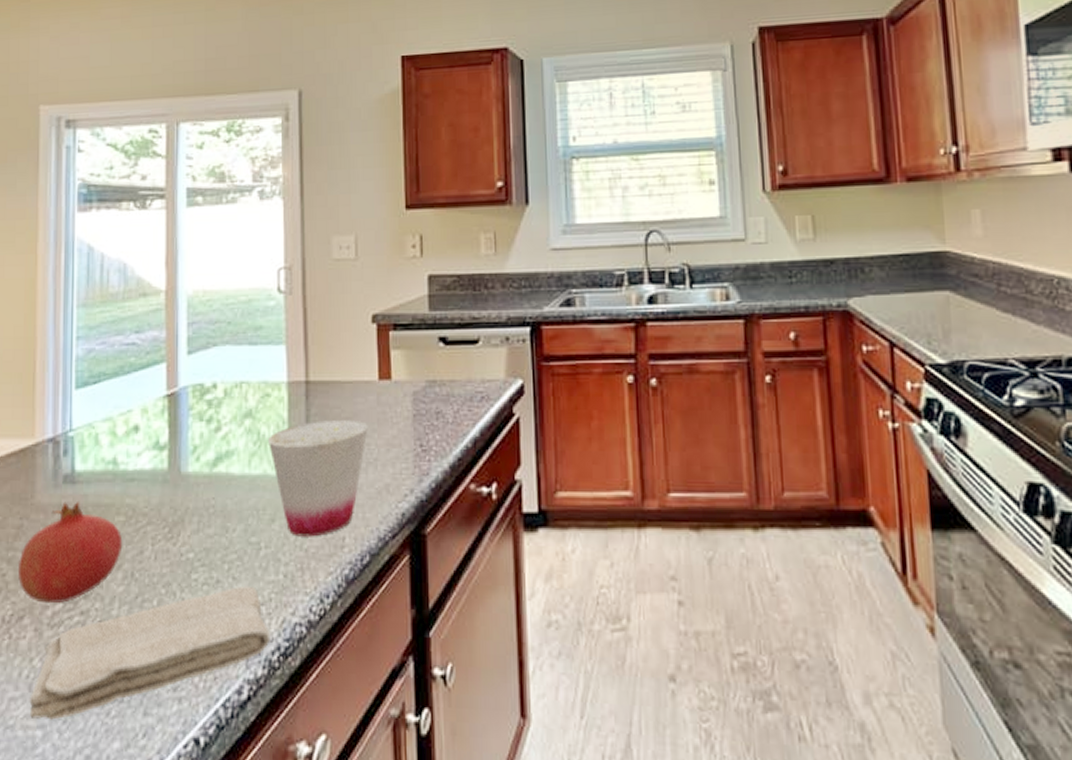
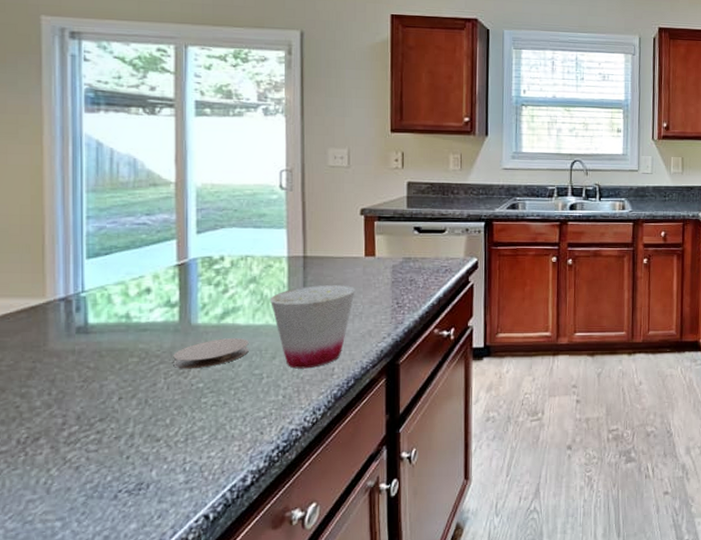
fruit: present [17,500,123,604] -> none [31,347,137,427]
washcloth: present [29,585,271,720] -> none [47,405,271,514]
coaster: none [161,492,244,533] -> present [173,338,249,369]

